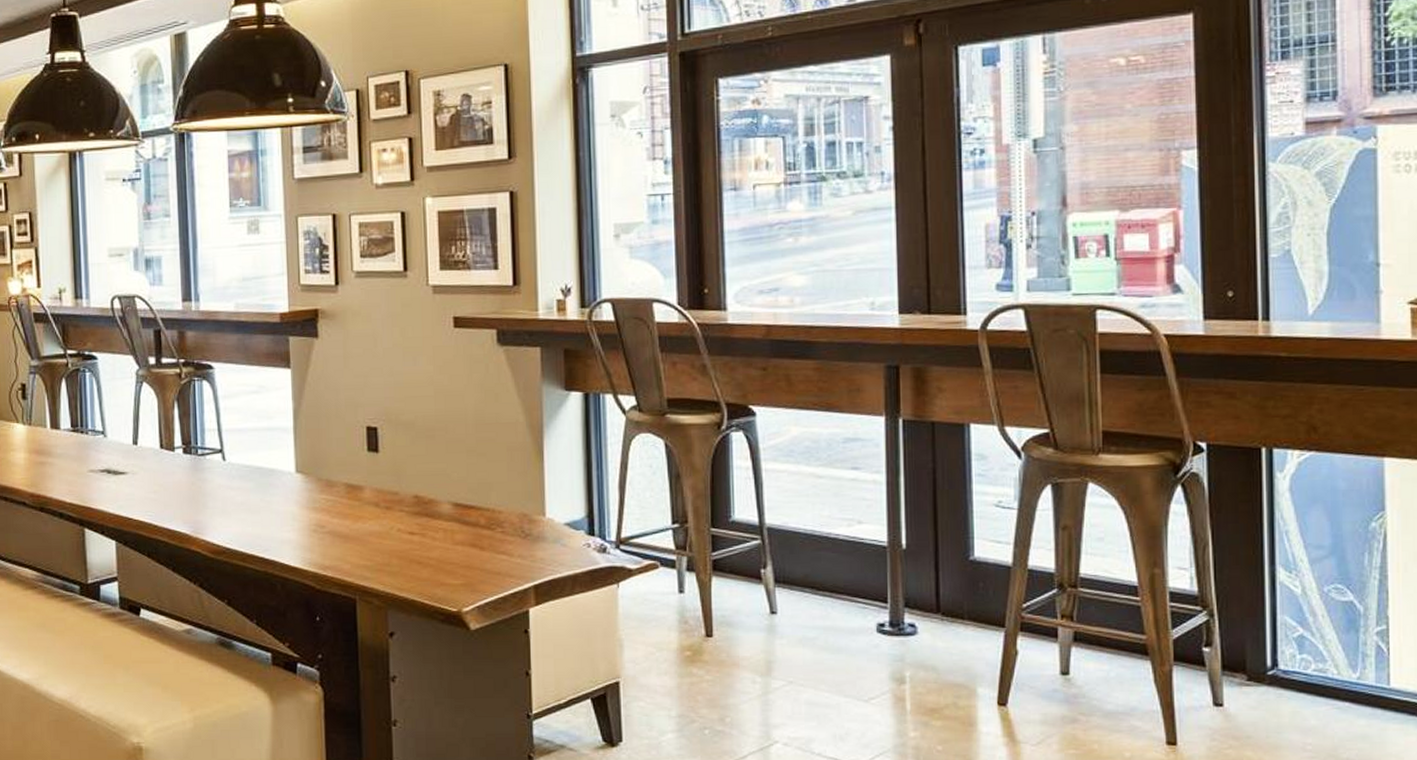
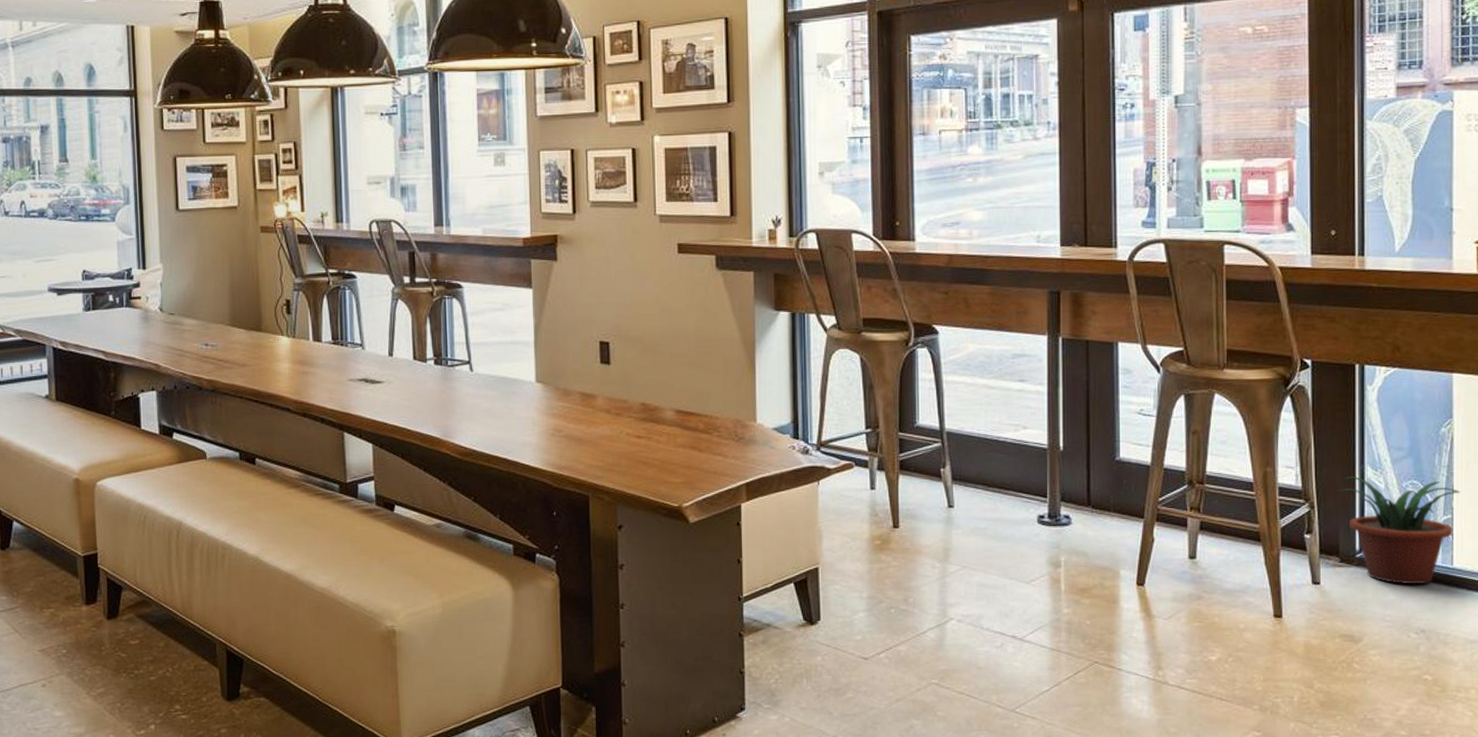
potted plant: none [1242,579,1398,708] -> present [1337,476,1461,585]

